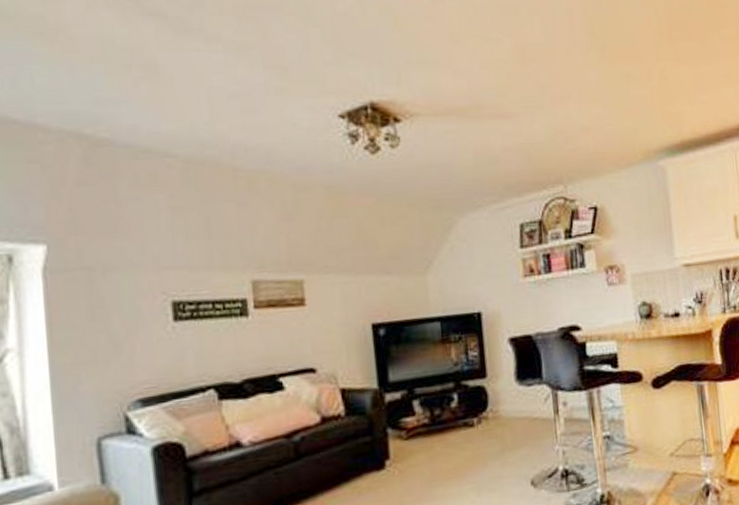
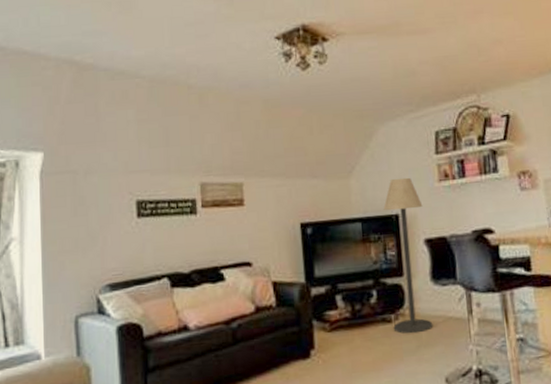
floor lamp: none [464,273,518,438] -> present [383,177,433,334]

